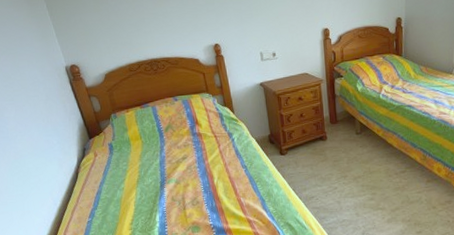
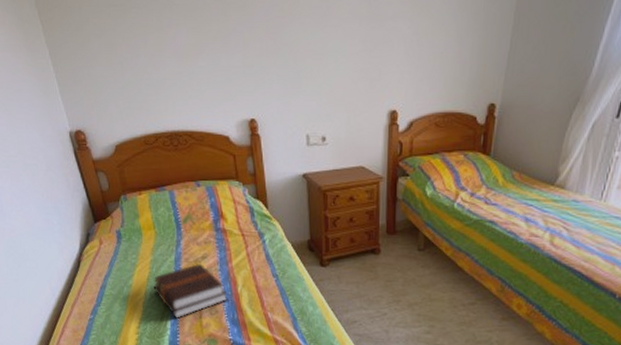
hardback book: none [142,163,207,212] -> present [153,263,228,318]

